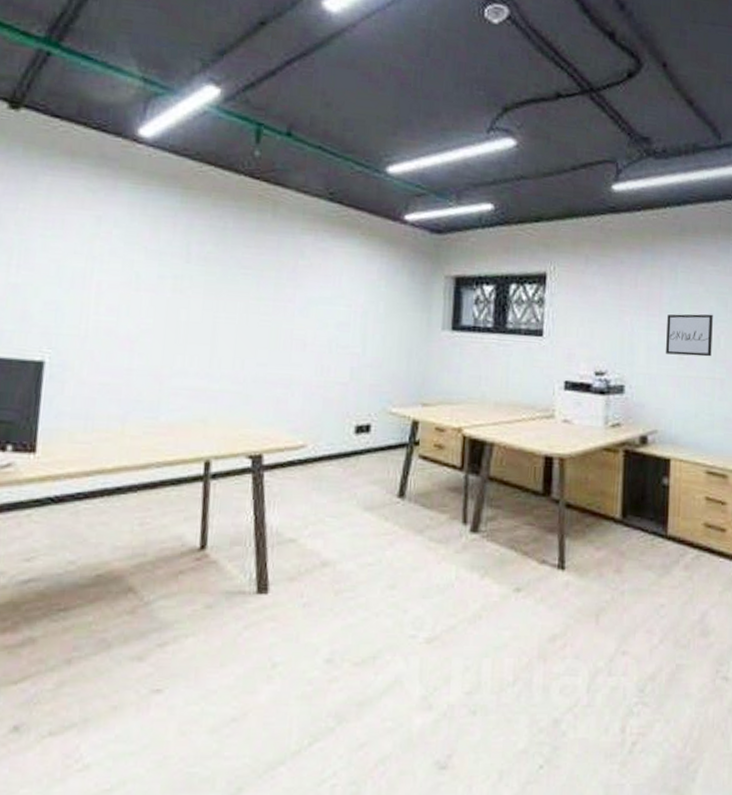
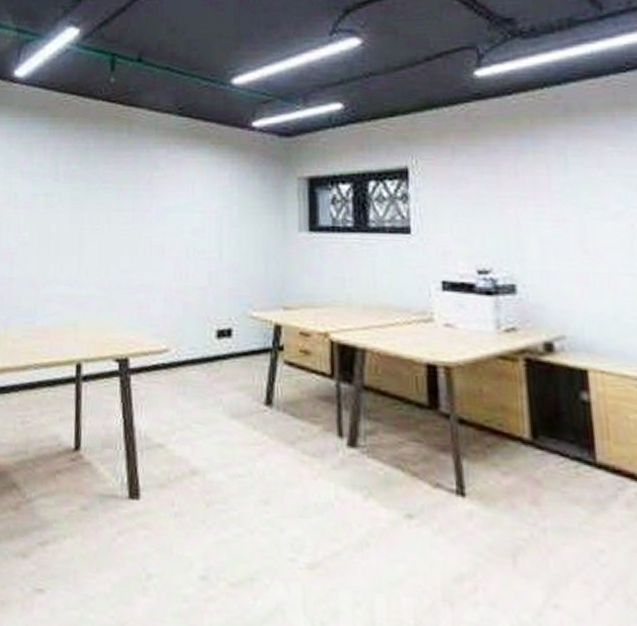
wall art: present [666,314,713,357] -> none [561,200,627,250]

